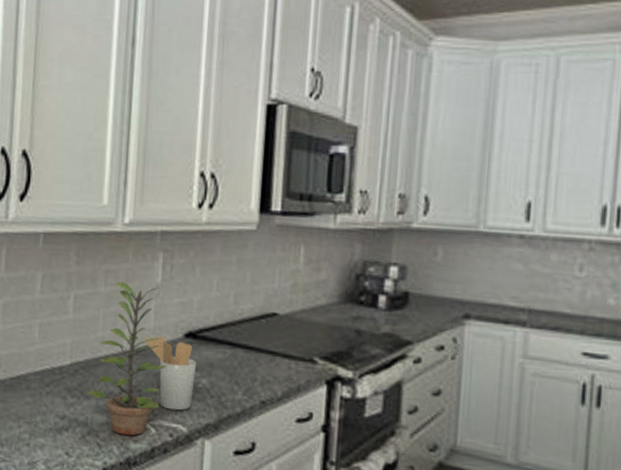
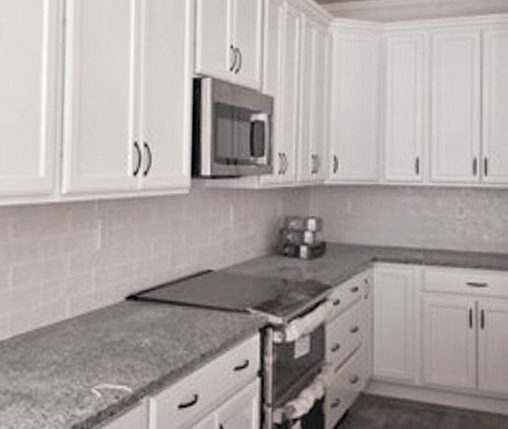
plant: present [86,282,167,436] -> none [29,251,110,403]
utensil holder: present [144,336,196,411] -> none [86,301,138,372]

